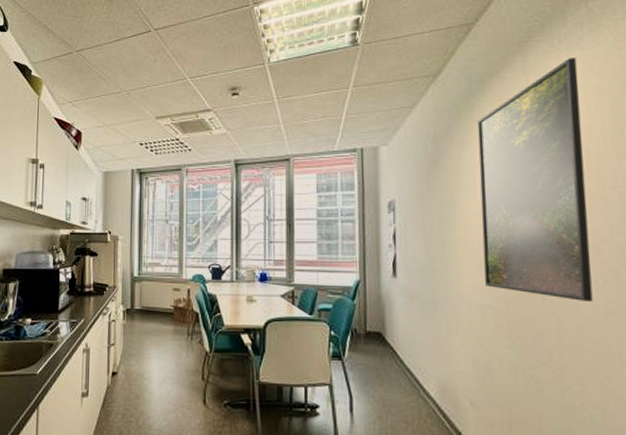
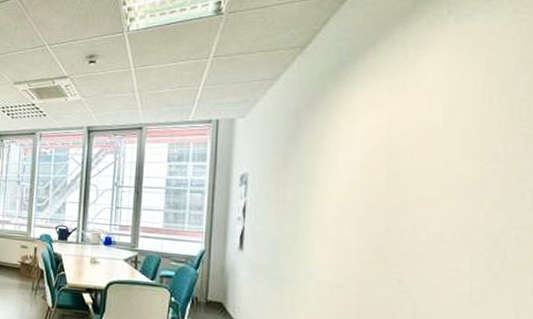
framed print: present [477,58,593,301] -> none [338,30,466,289]

